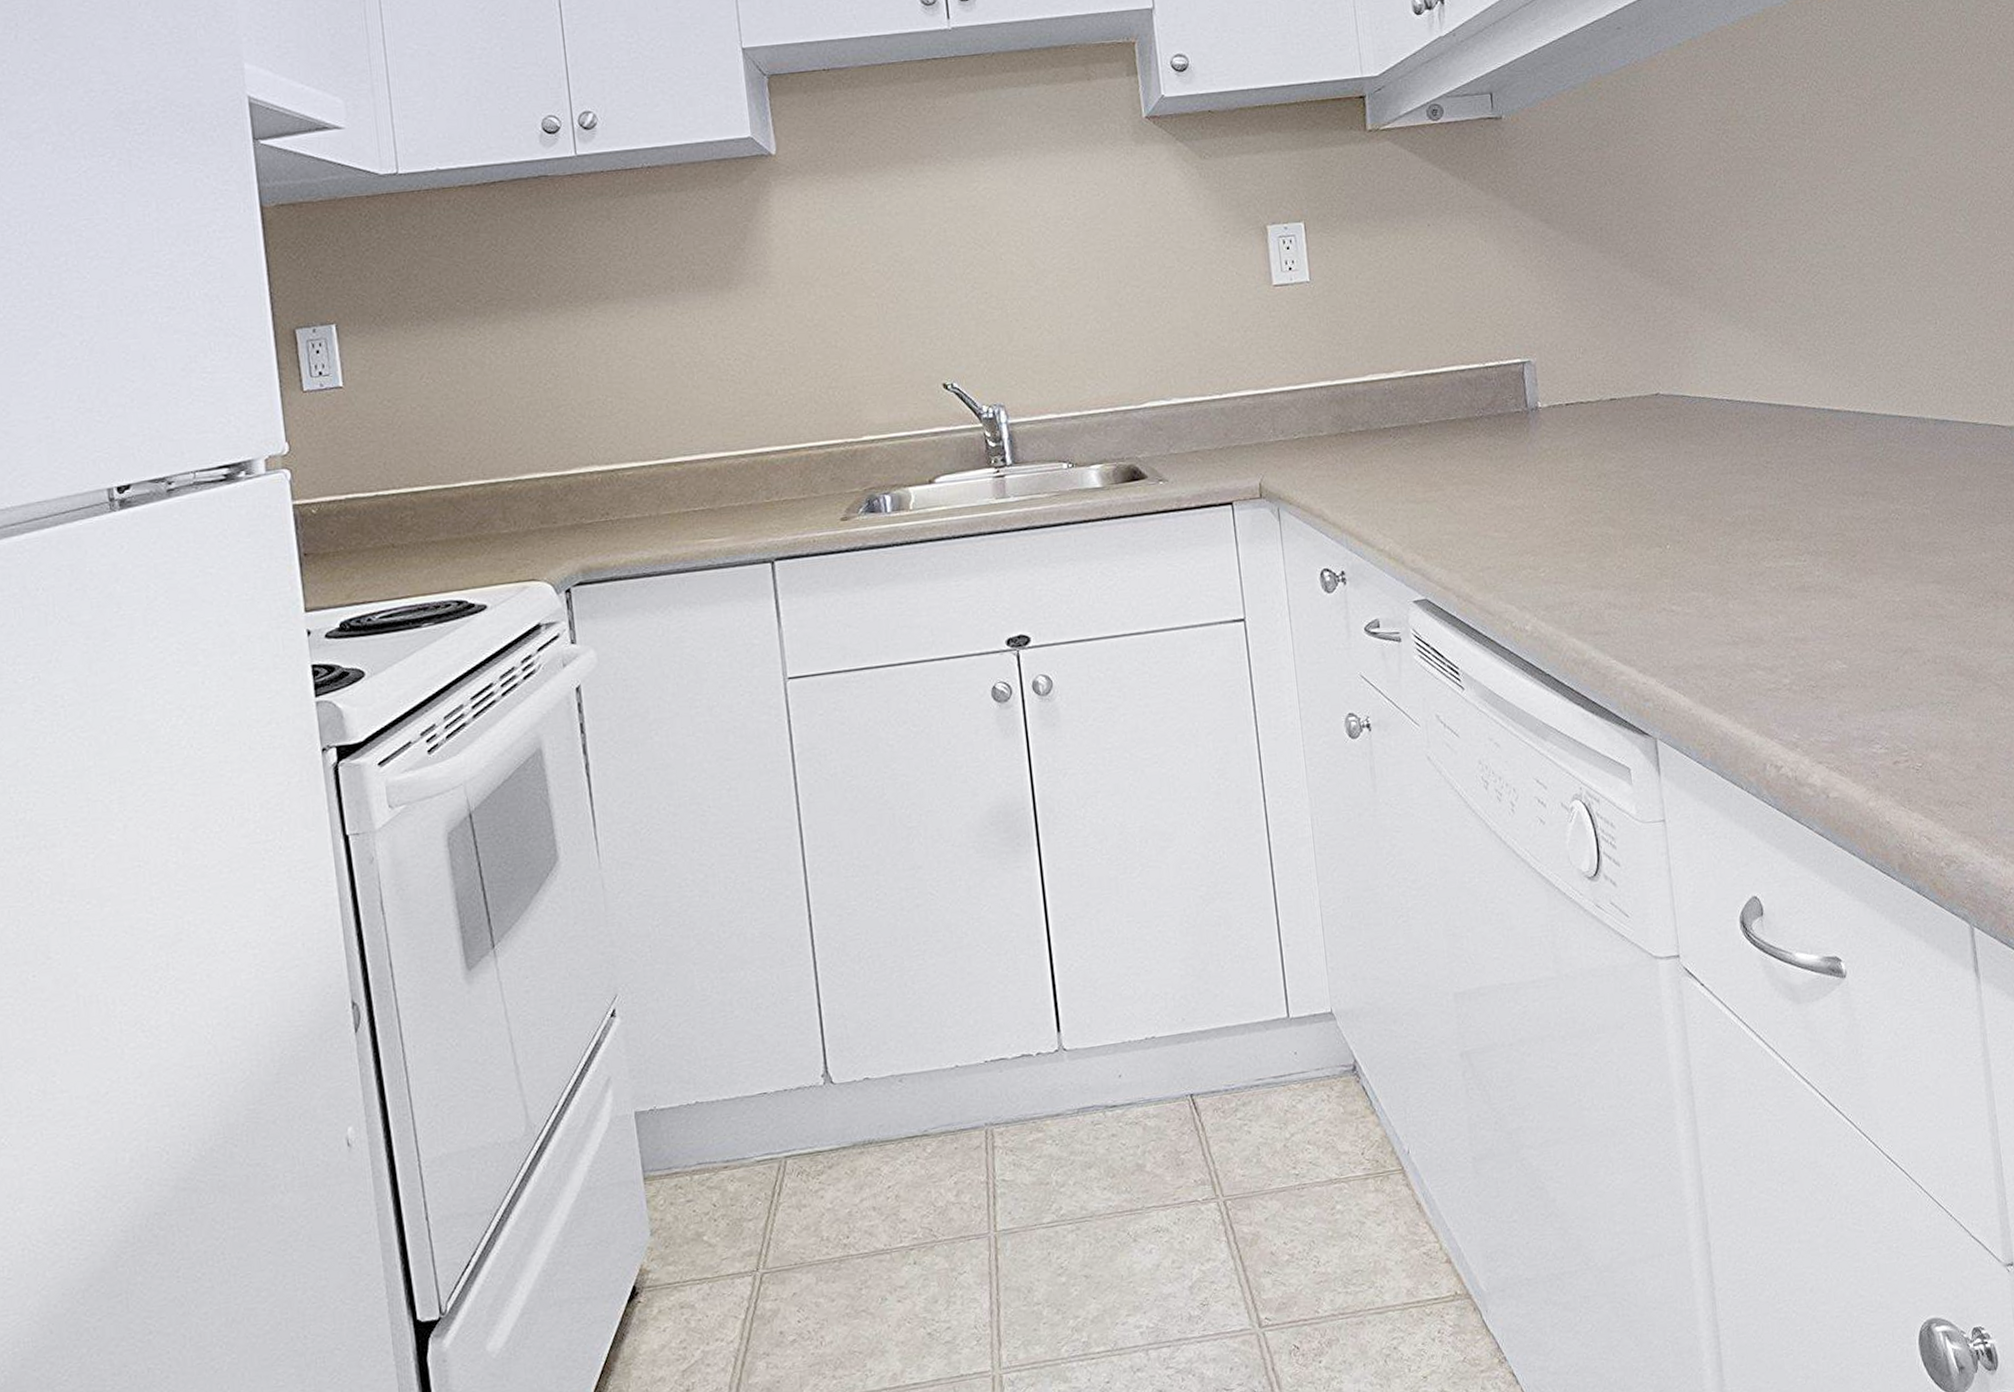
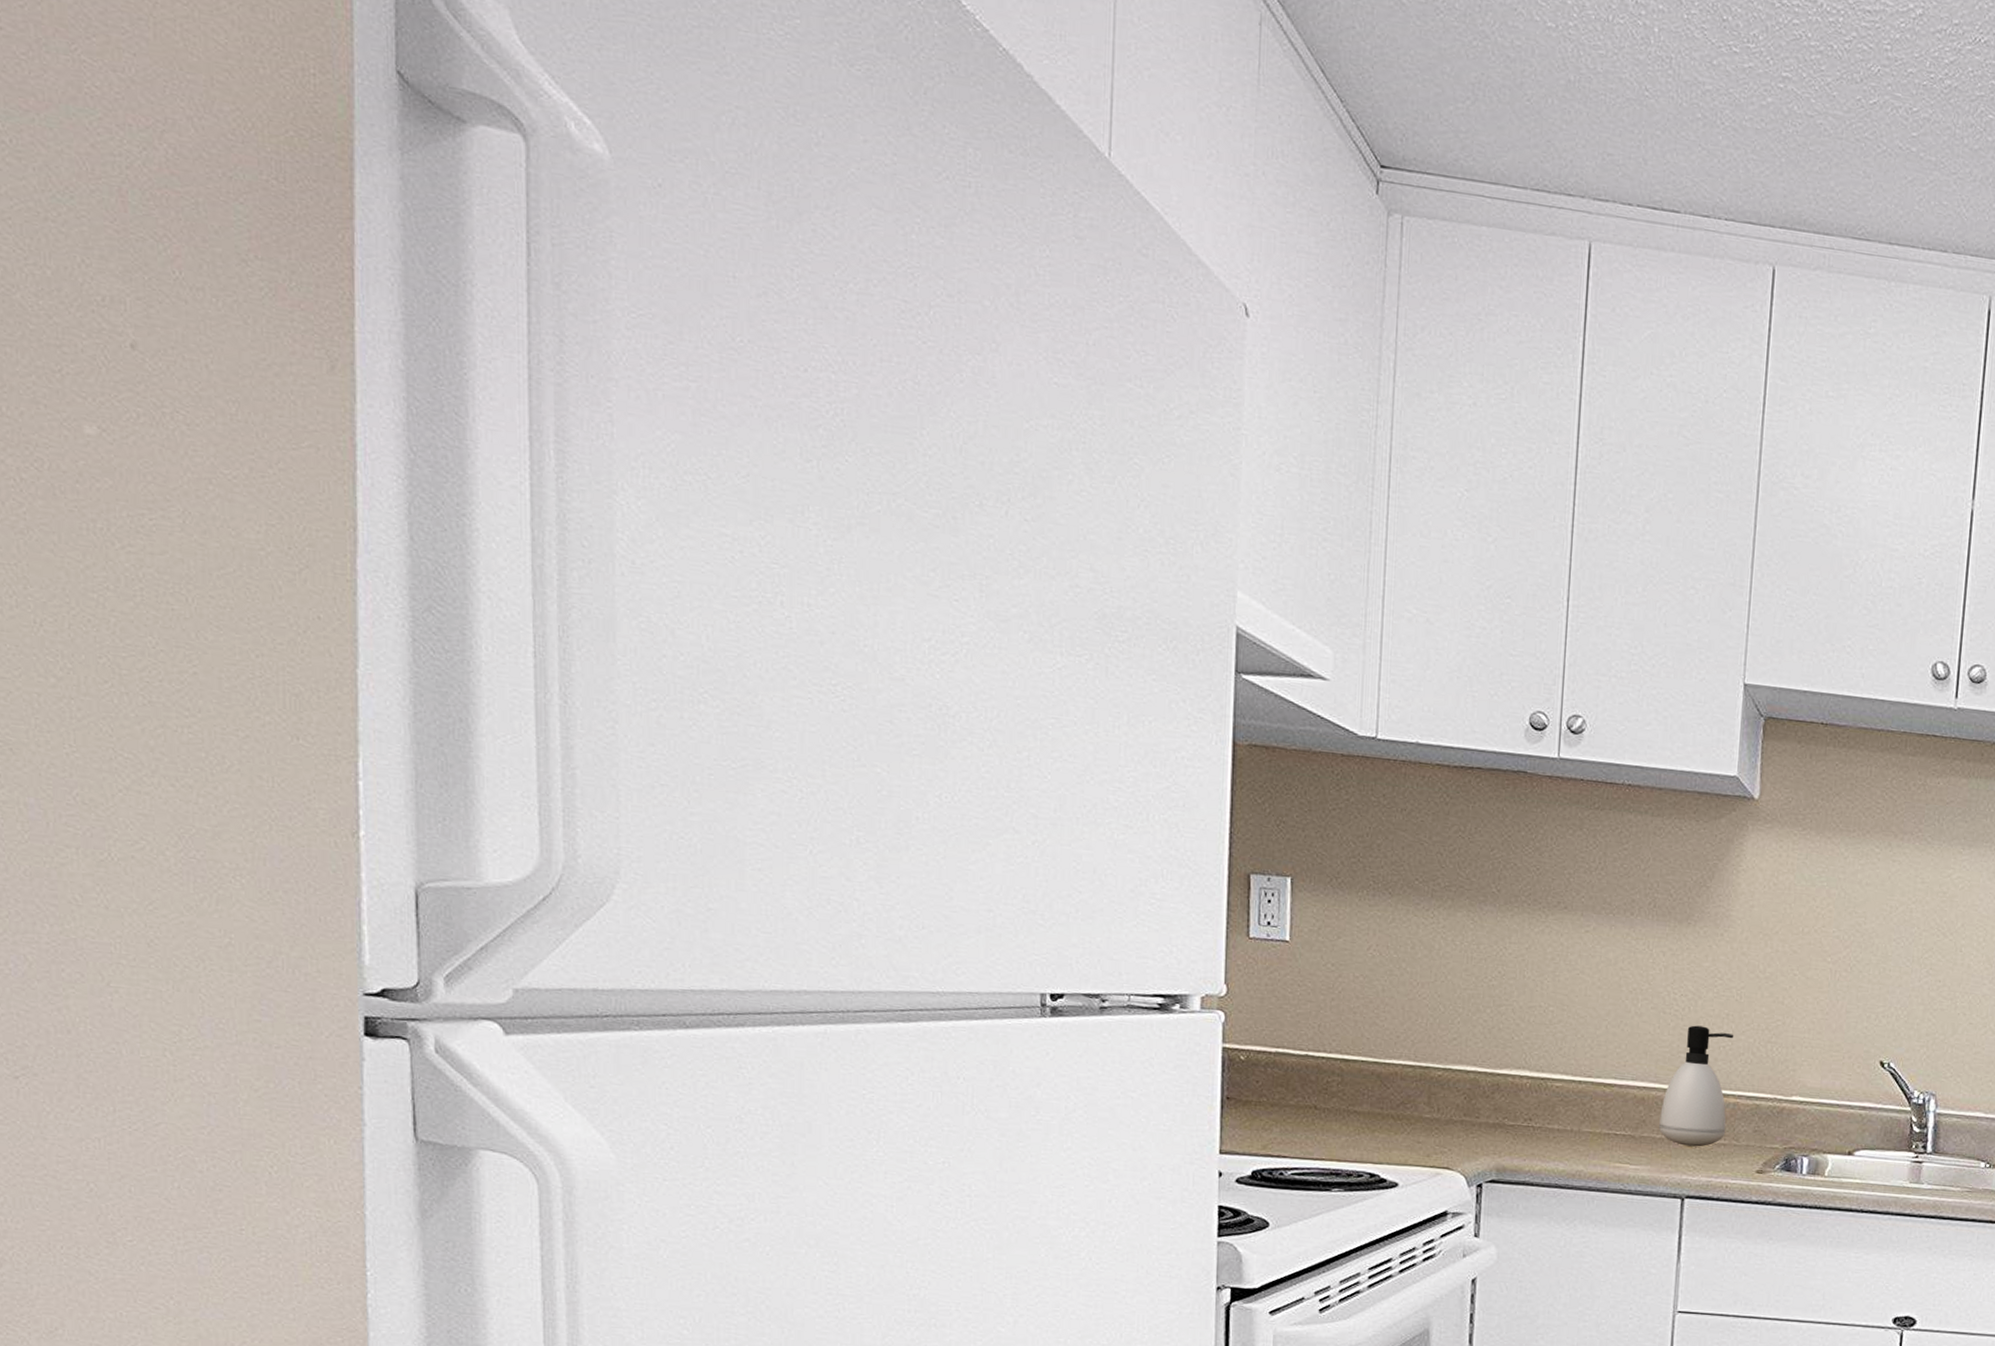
soap dispenser: none [734,385,804,509] -> present [1659,1025,1734,1147]

